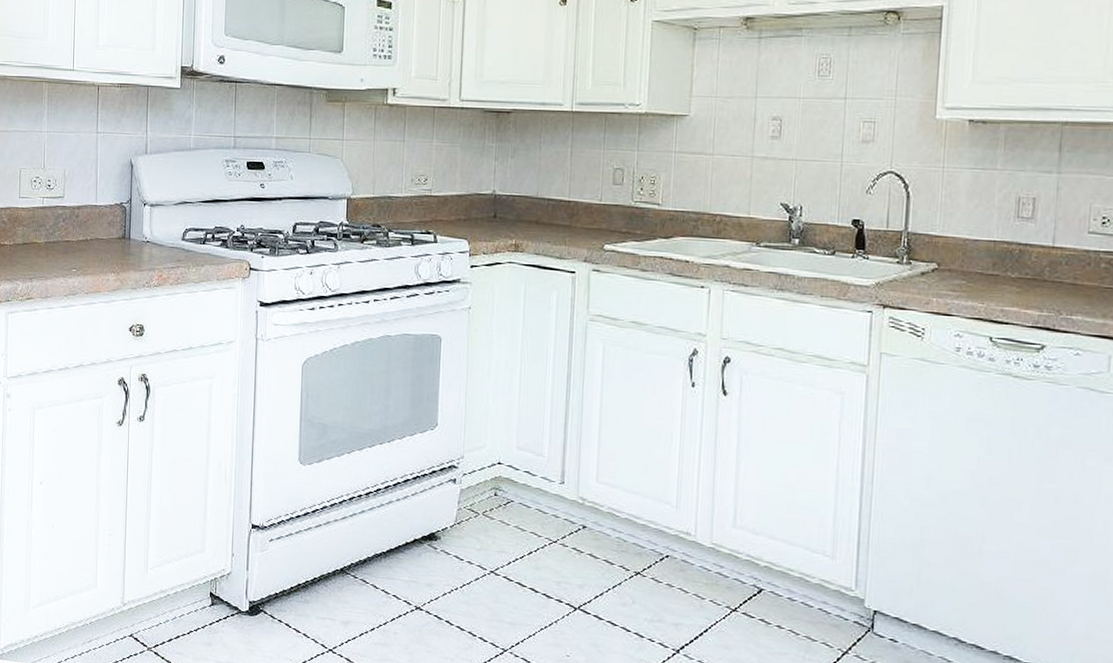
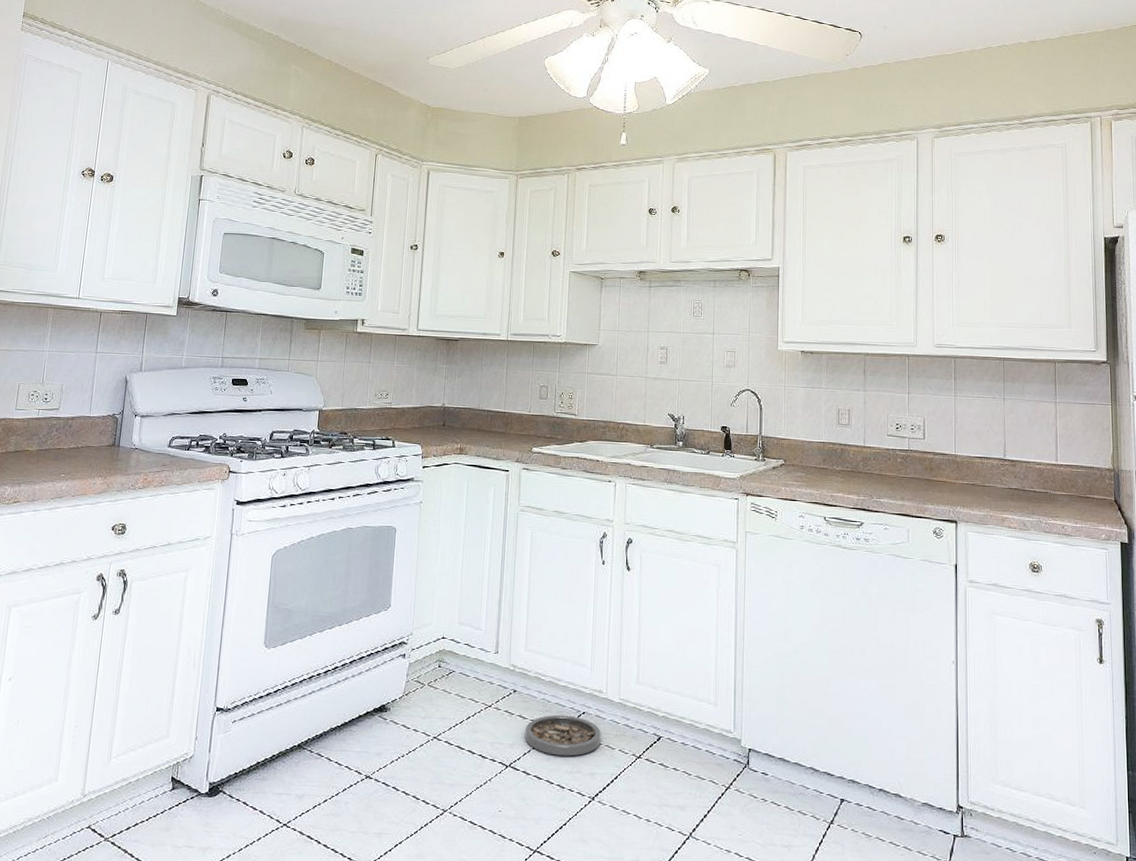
pet bowl: none [597,556,688,604] -> present [525,714,601,756]

